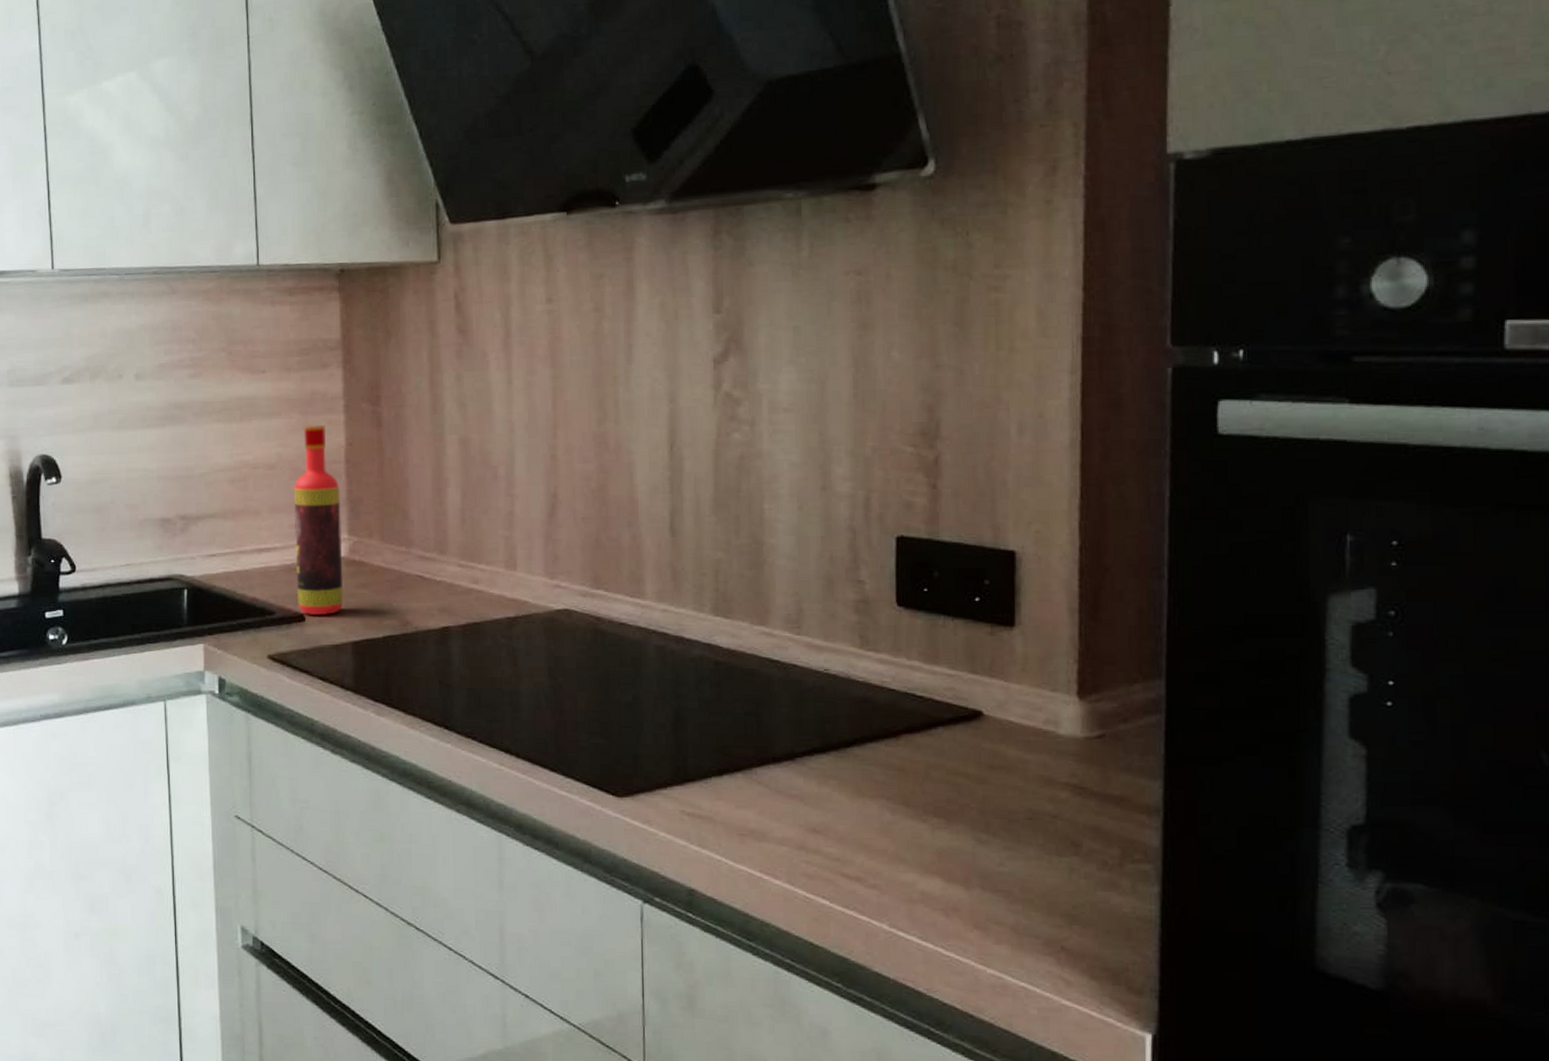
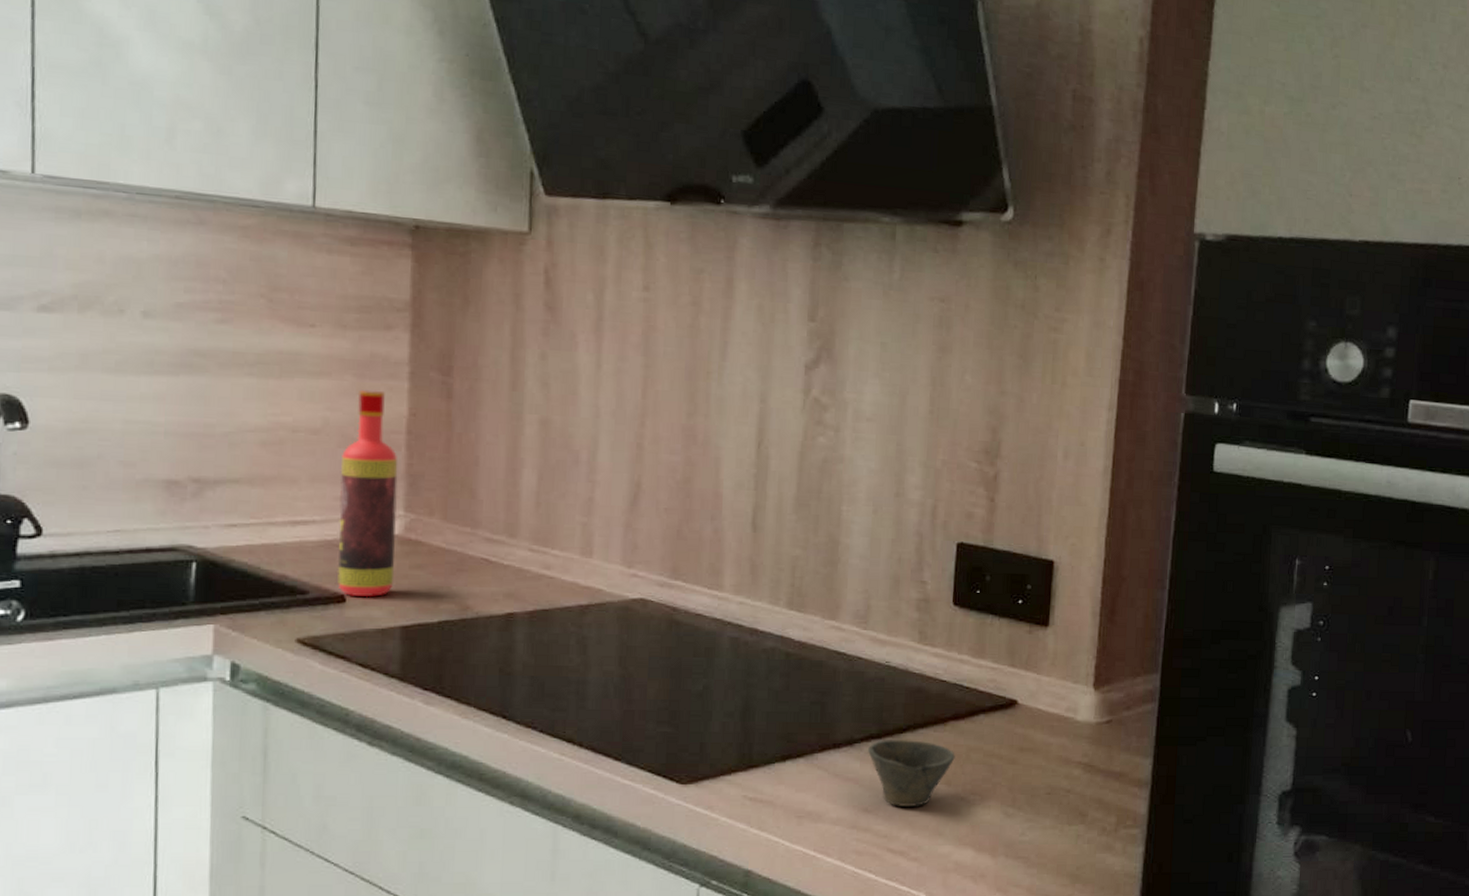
cup: none [810,754,912,828] -> present [867,740,955,806]

